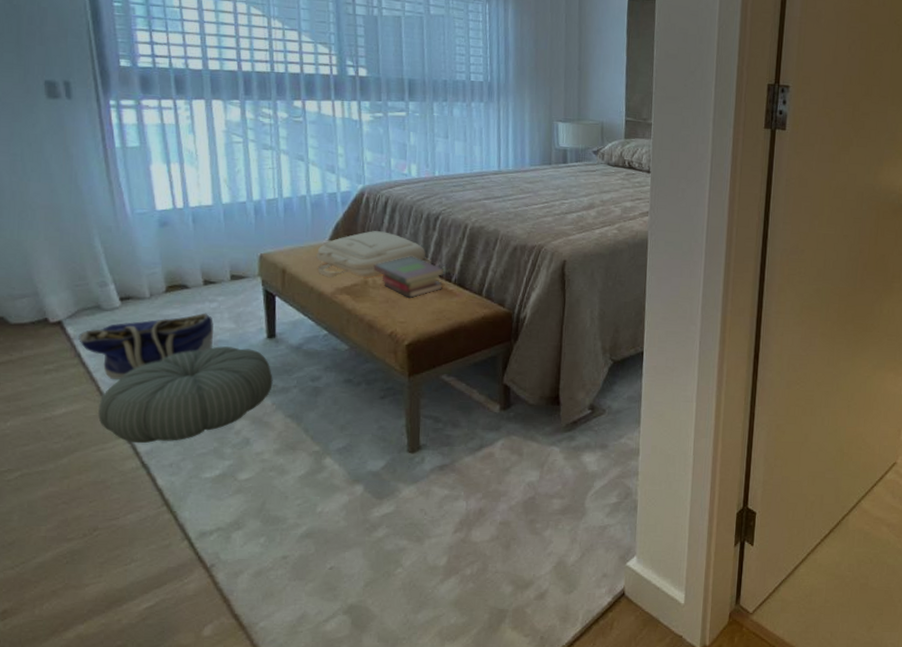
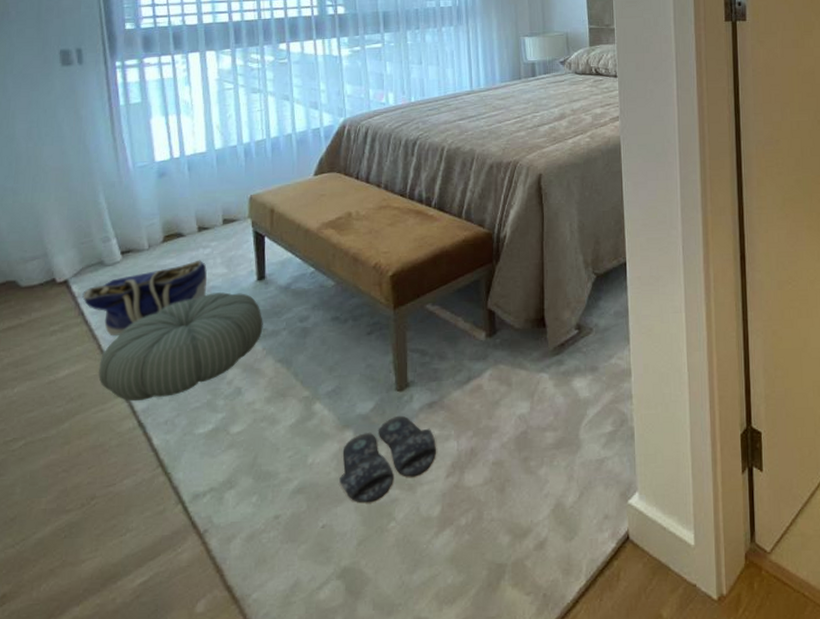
laptop bag: present [316,231,432,278] -> none [302,162,412,213]
slippers: none [348,475,445,550] -> present [339,415,436,502]
books: present [373,256,444,299] -> none [356,184,423,228]

